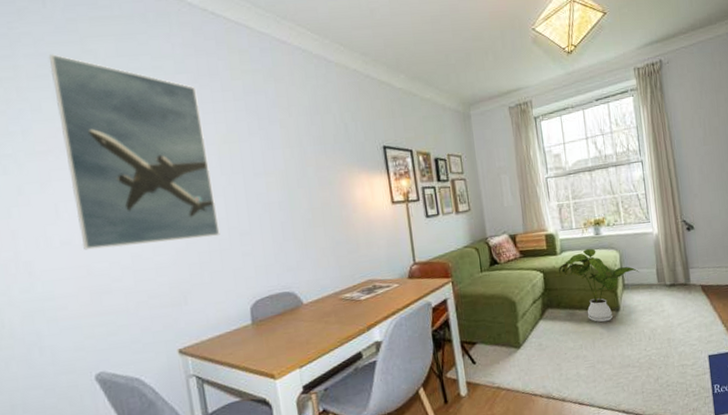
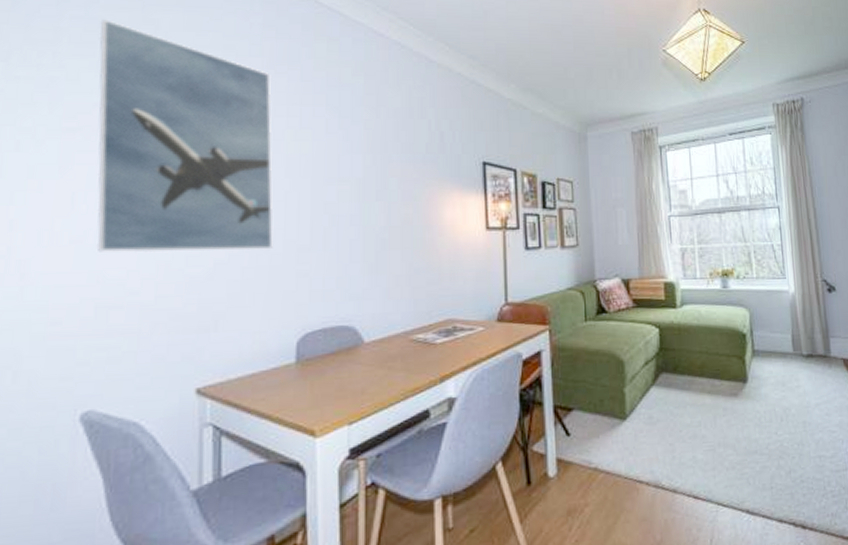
house plant: present [559,248,639,323] -> none [678,303,772,395]

